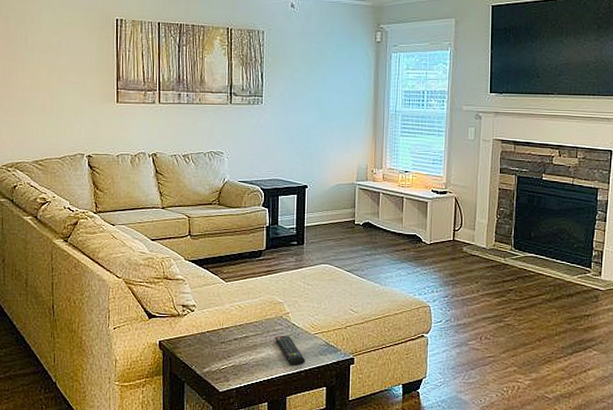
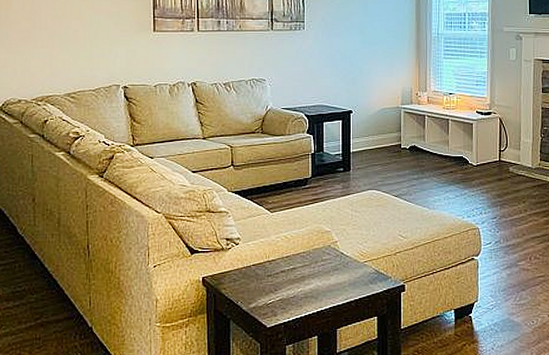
remote control: present [275,336,306,365] -> none [324,265,356,296]

